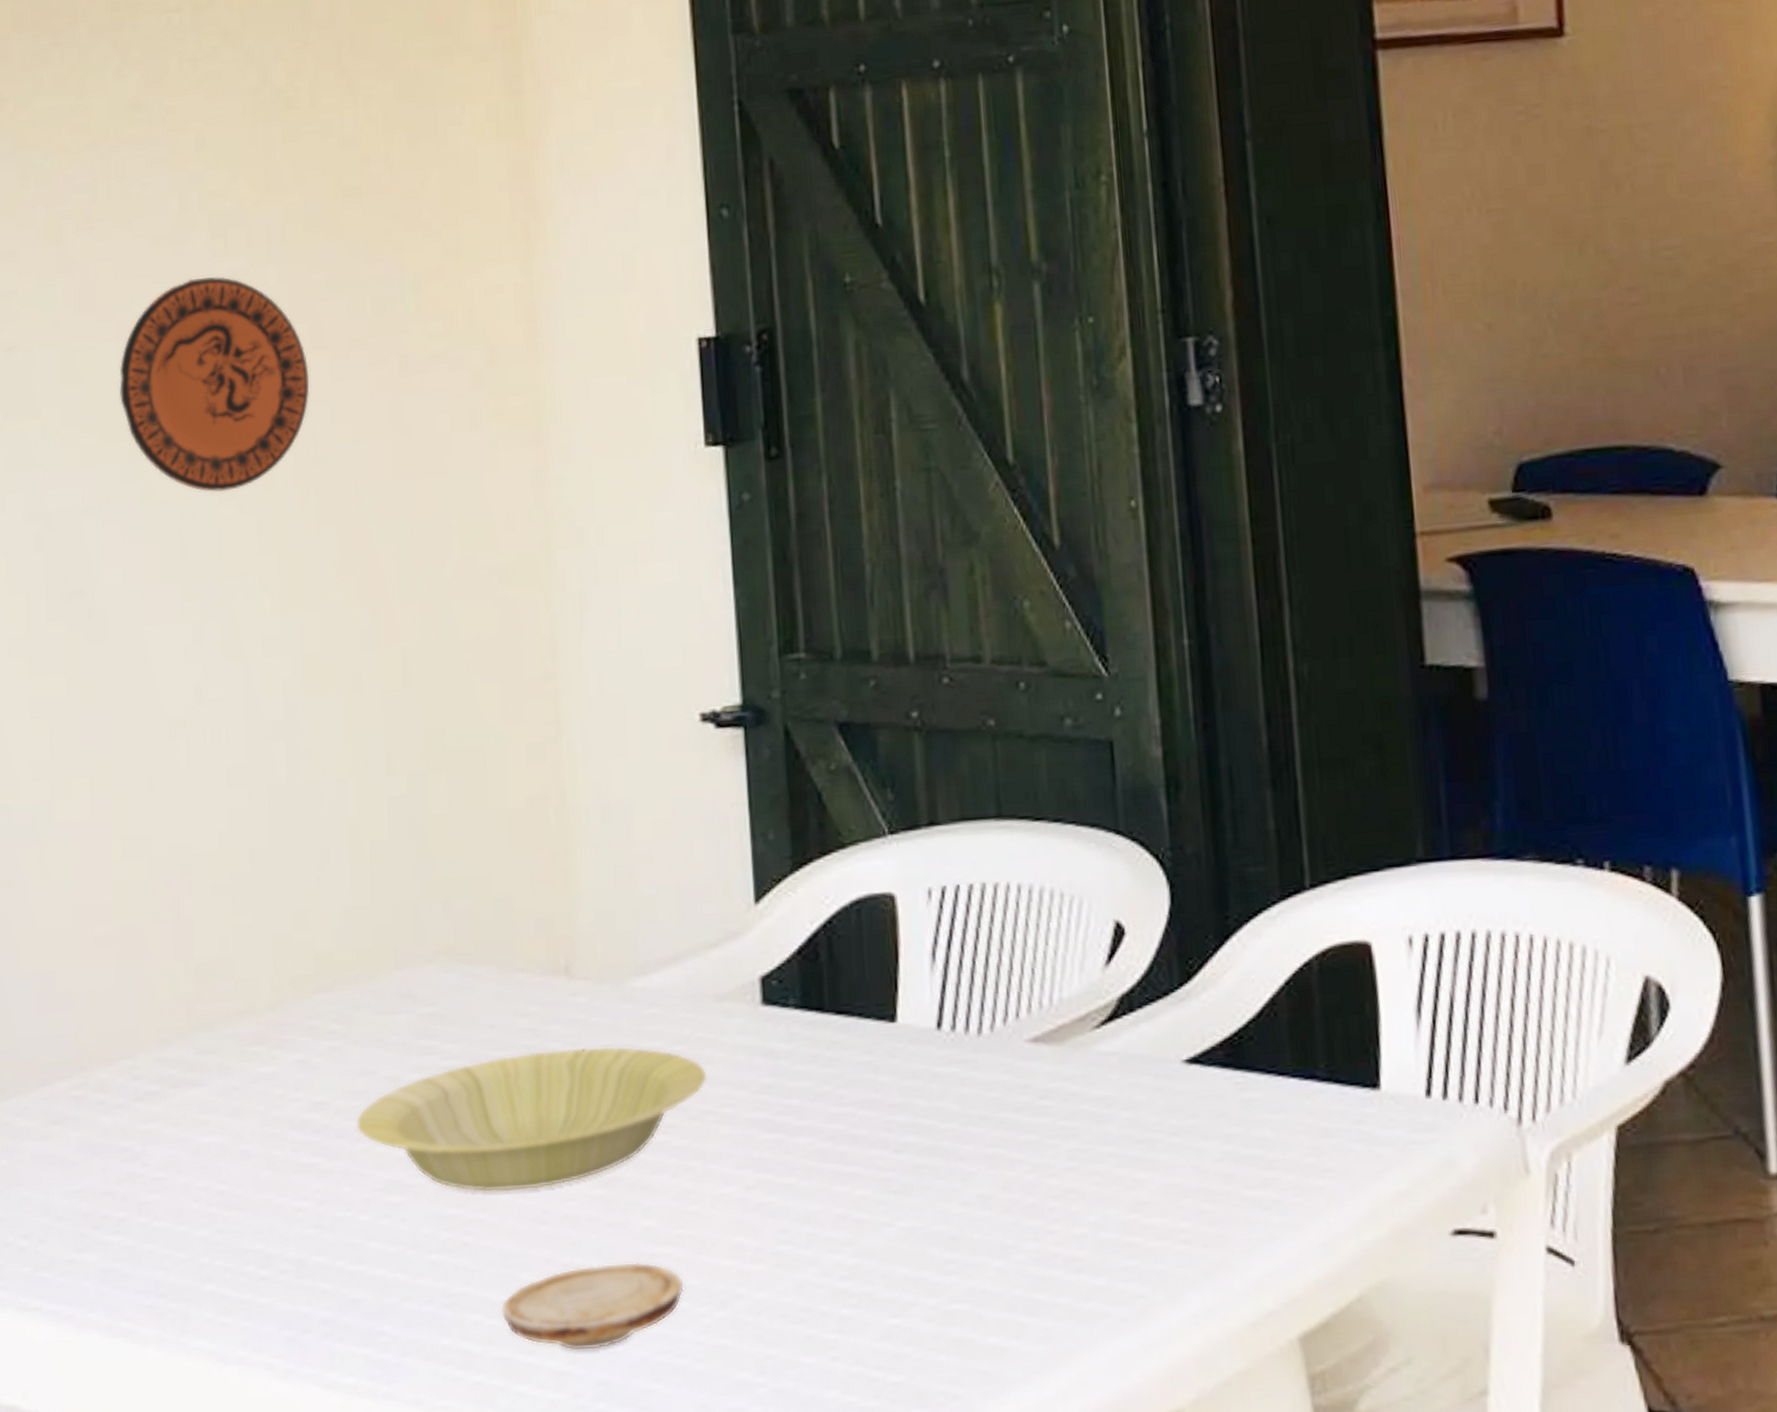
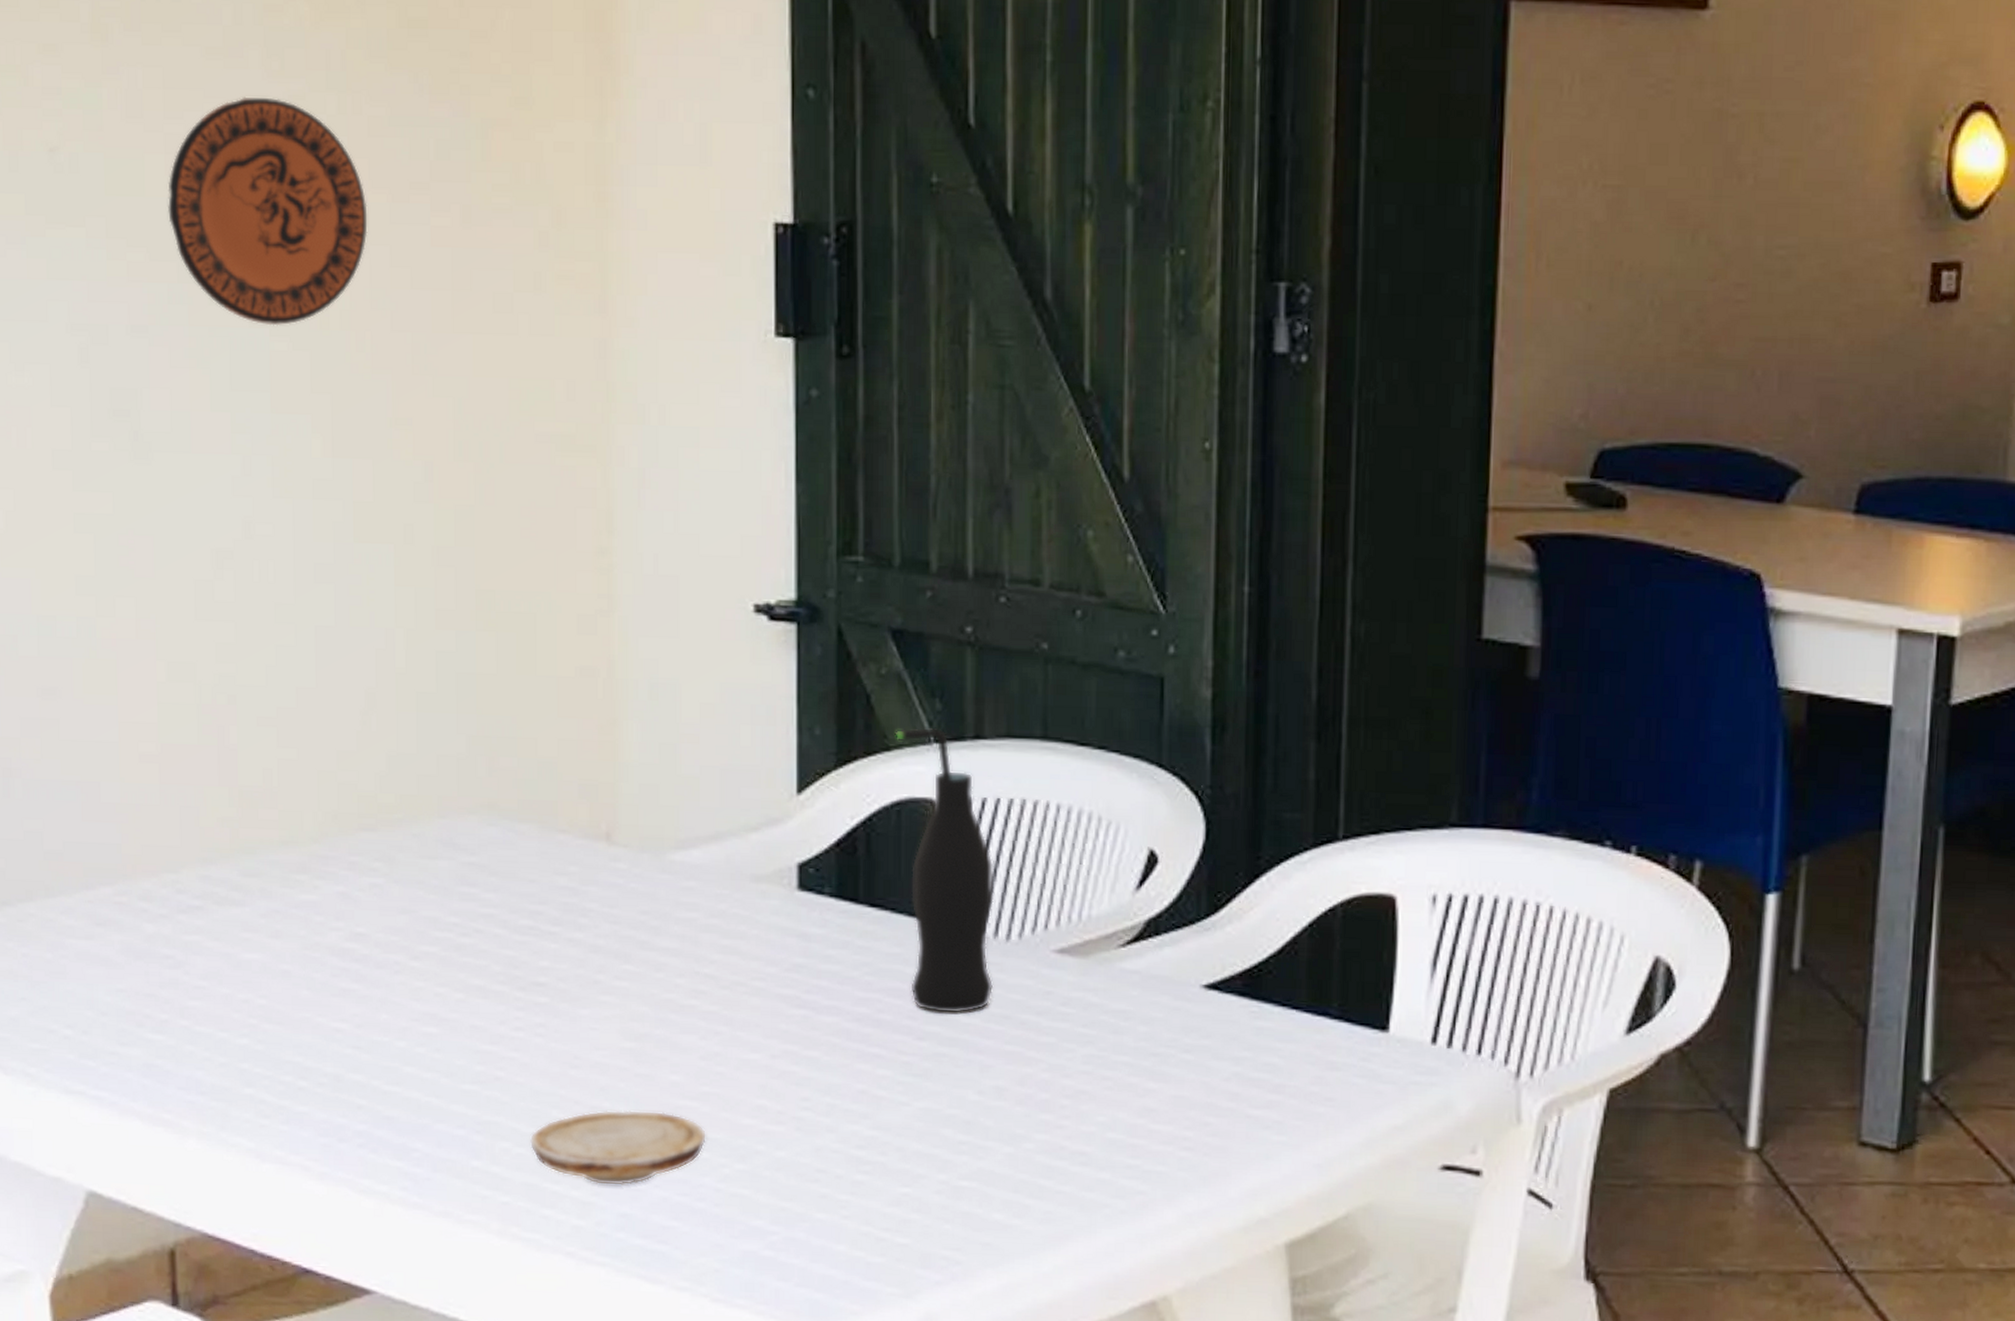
bowl: present [355,1046,707,1193] -> none [394,908,740,1037]
bottle: none [848,818,969,1122] -> present [895,727,994,1014]

